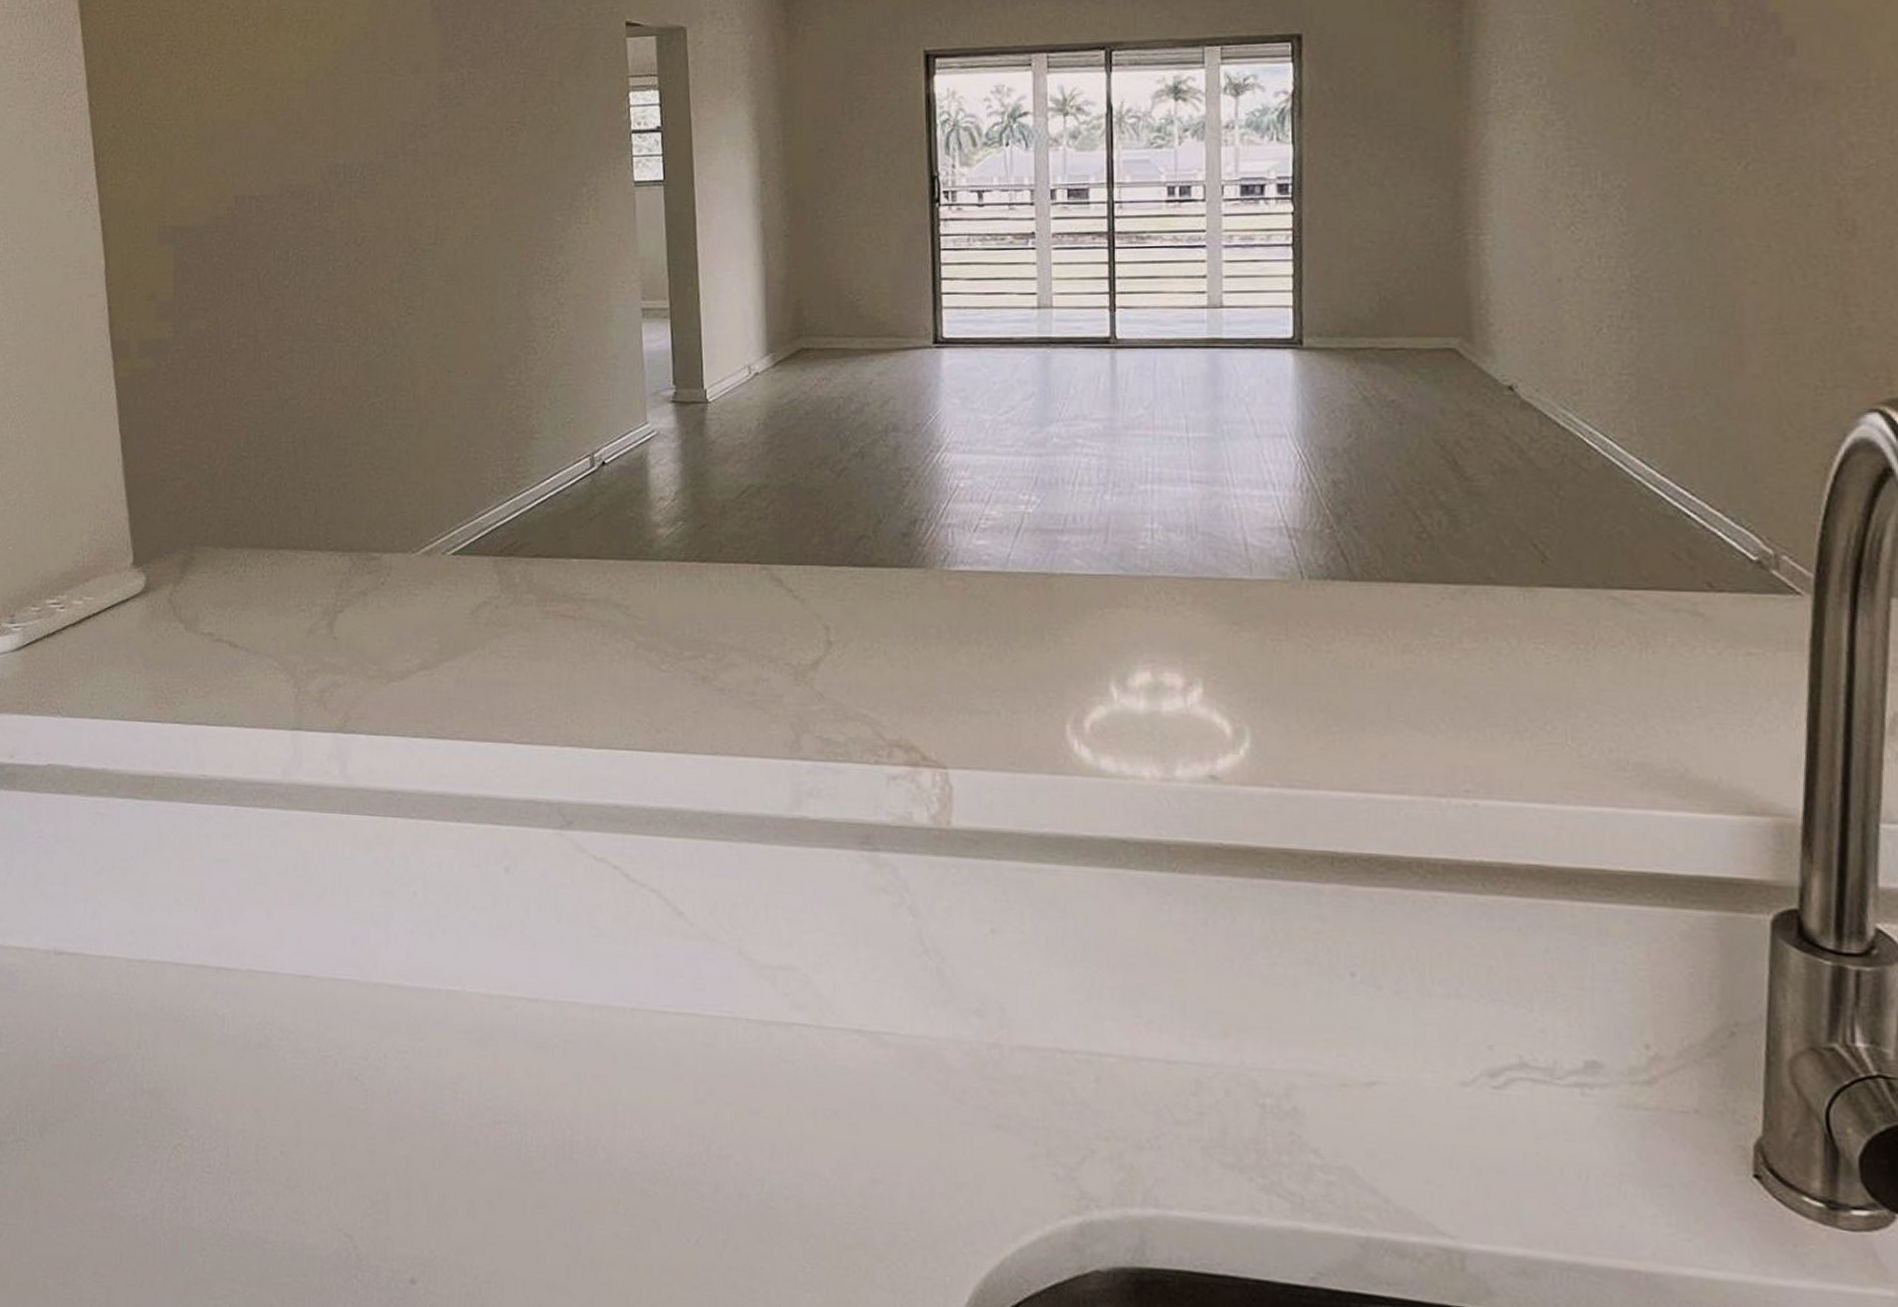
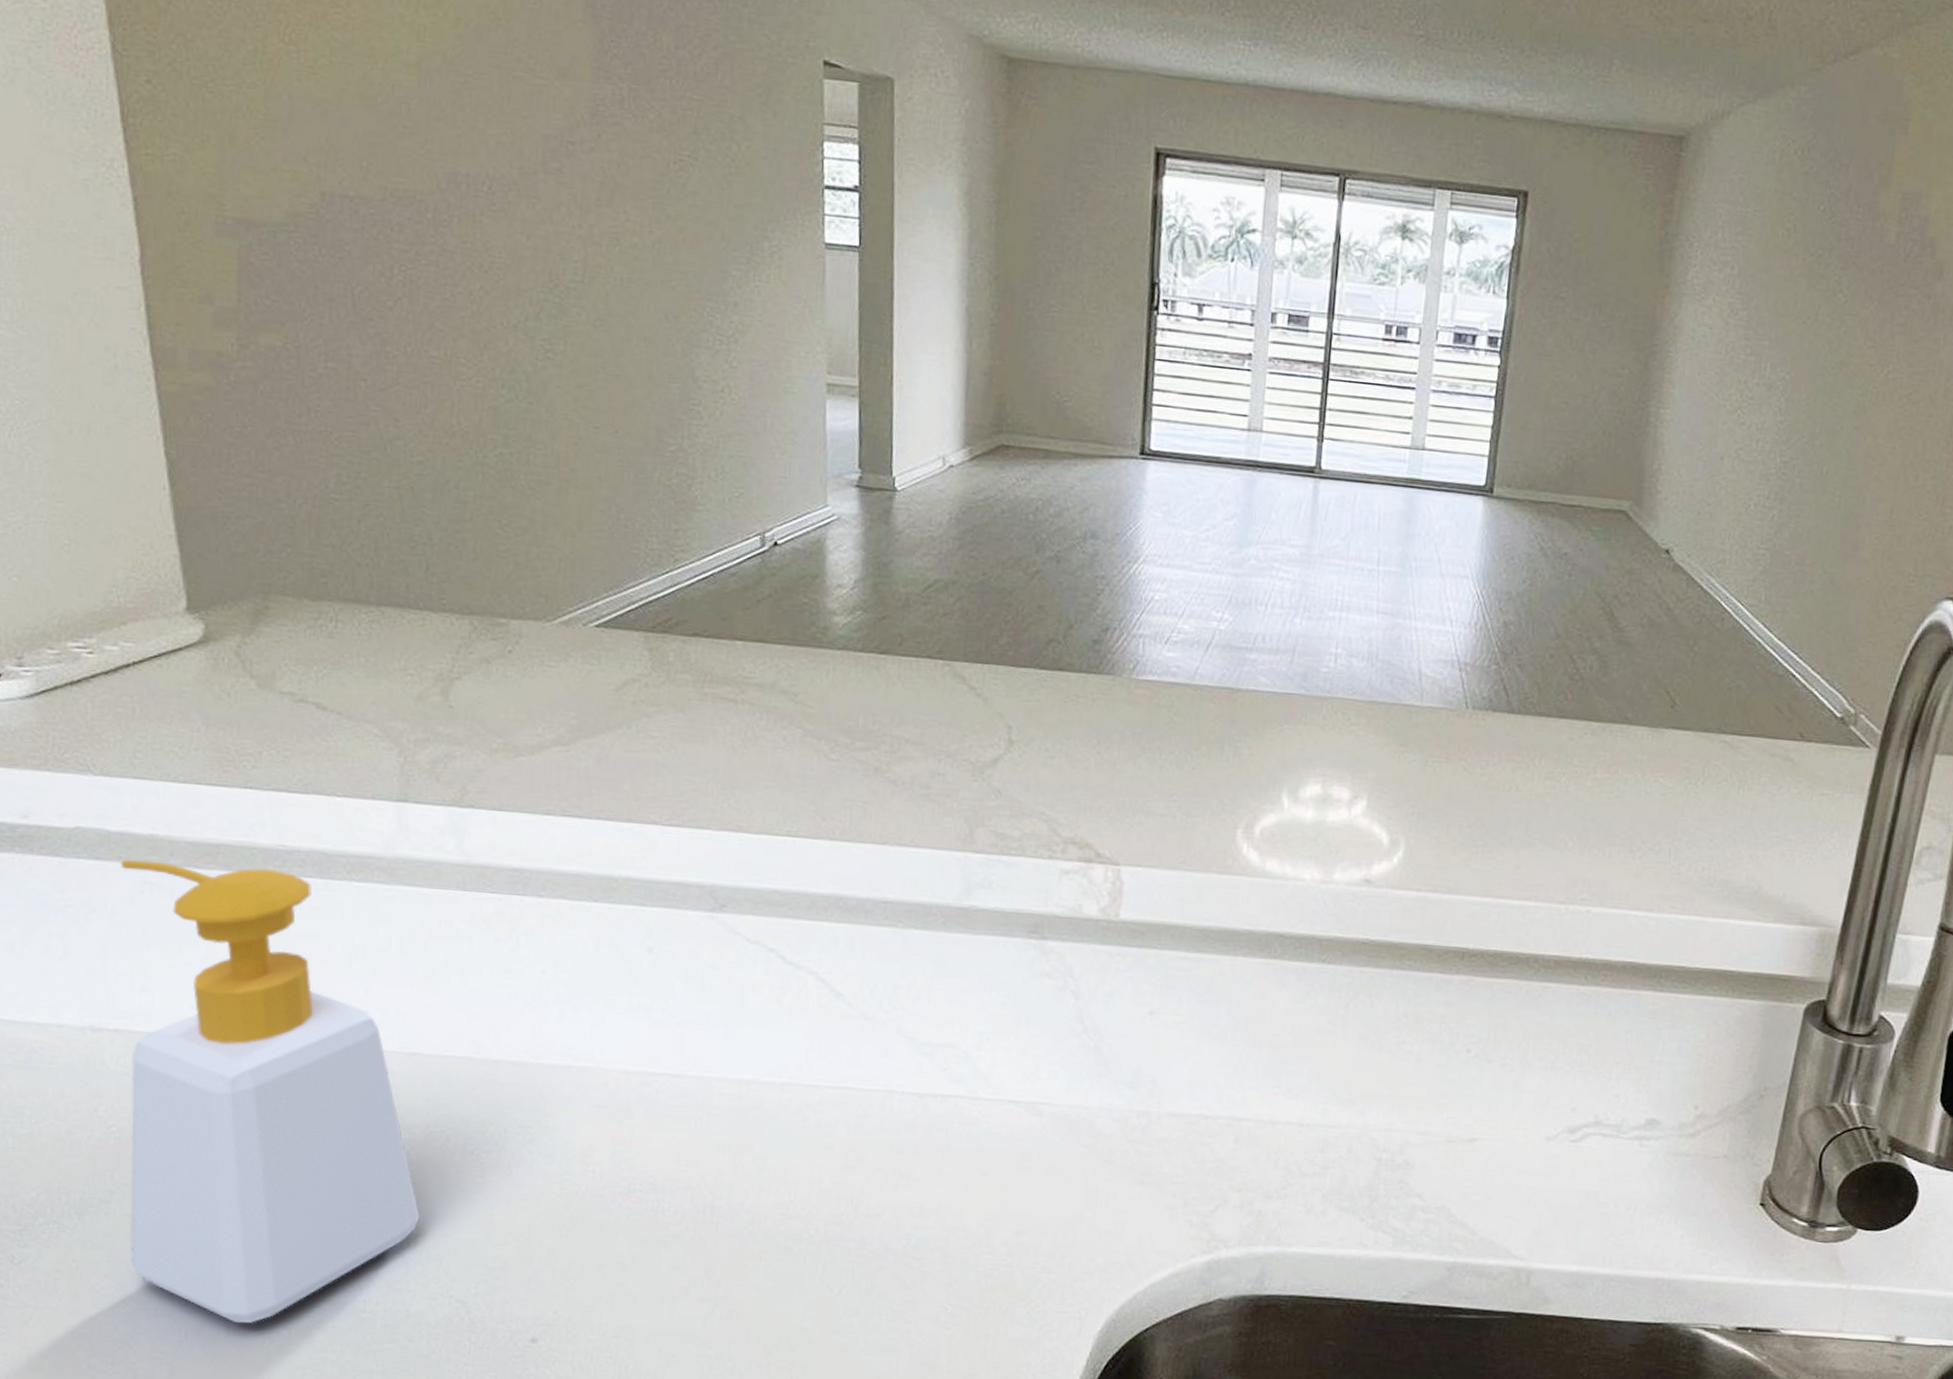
soap bottle: none [79,792,313,1249] -> present [120,859,420,1324]

